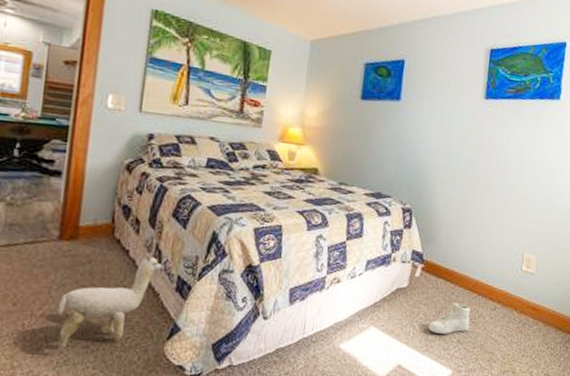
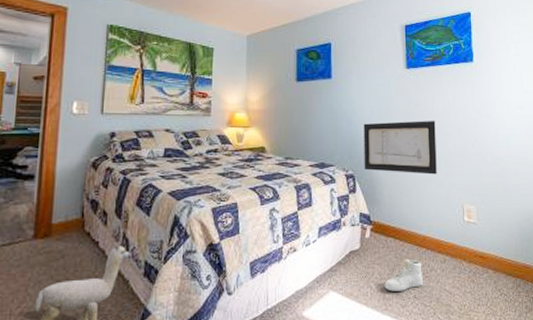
wall art: none [423,154,508,219] -> present [363,121,437,175]

